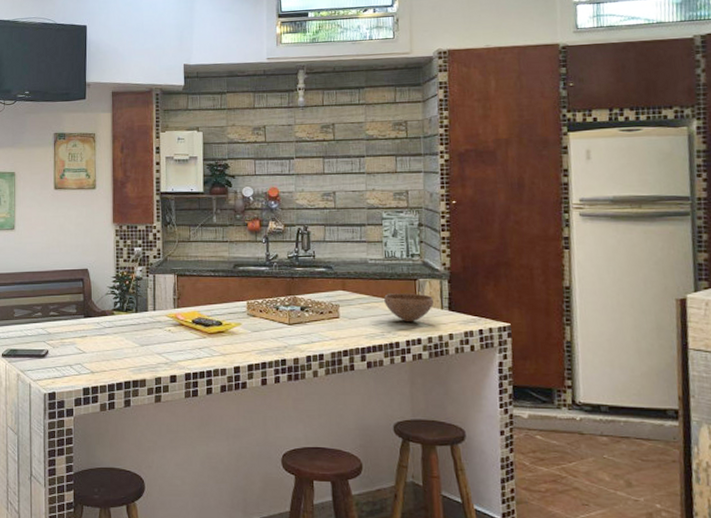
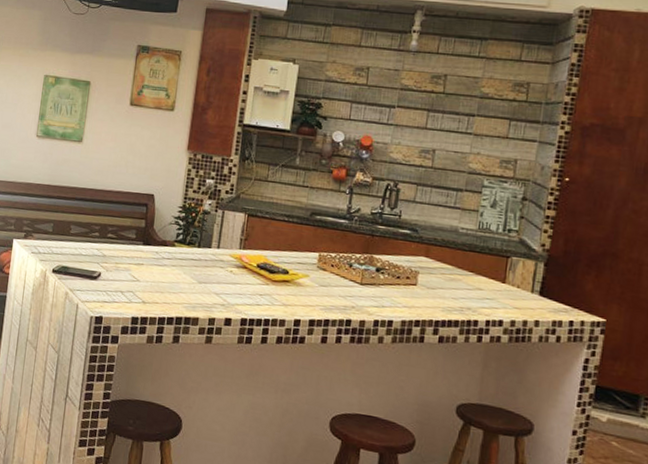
bowl: present [384,293,435,323] -> none [469,267,525,302]

